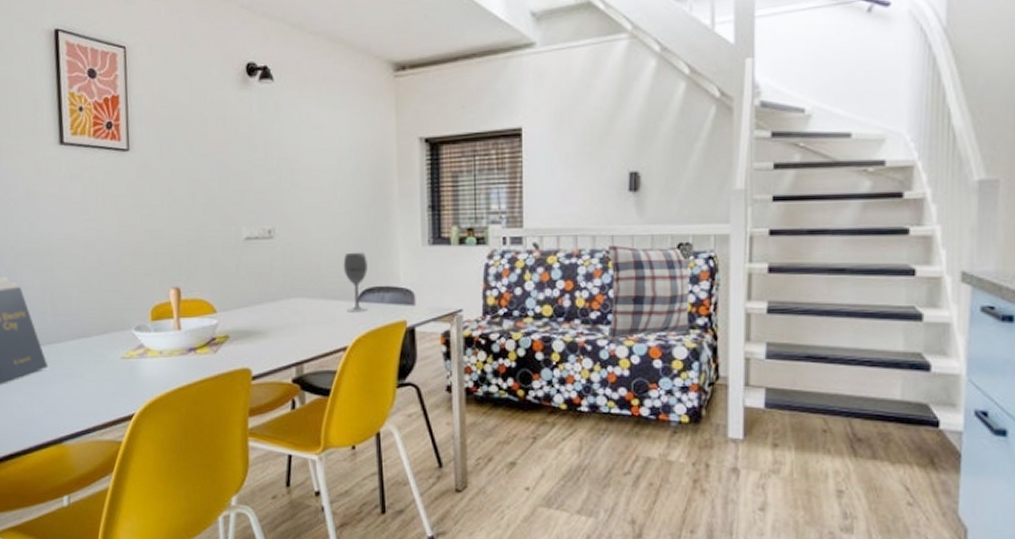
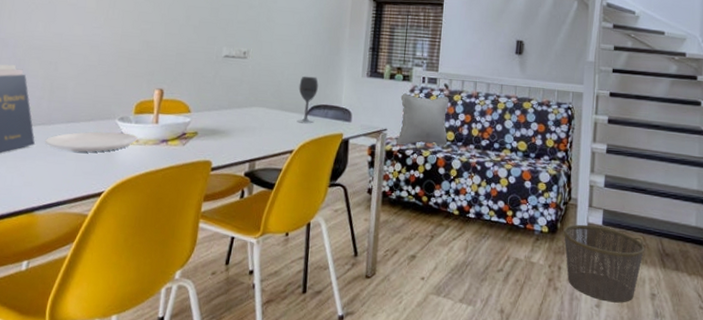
plate: none [57,344,160,371] -> present [44,131,138,153]
cushion: none [475,260,544,329] -> present [396,93,450,147]
cushion: present [607,241,693,341] -> none [492,91,558,165]
basket: none [710,409,828,504] -> present [563,224,645,303]

